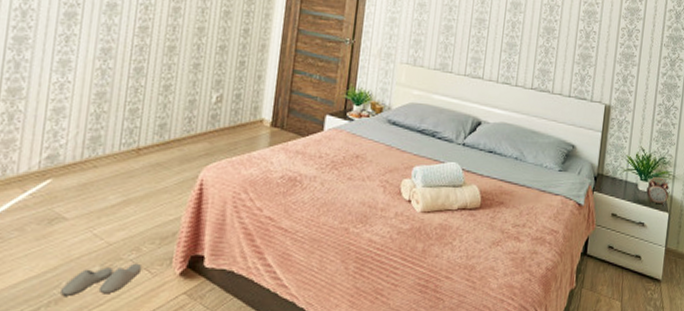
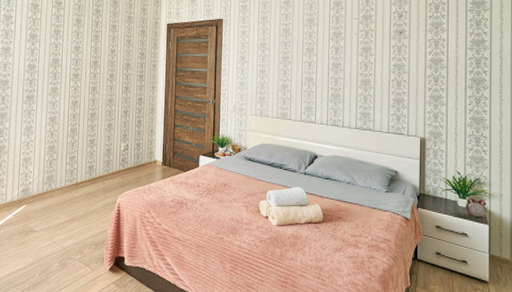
slippers: present [61,263,142,296] -> none [36,261,85,283]

